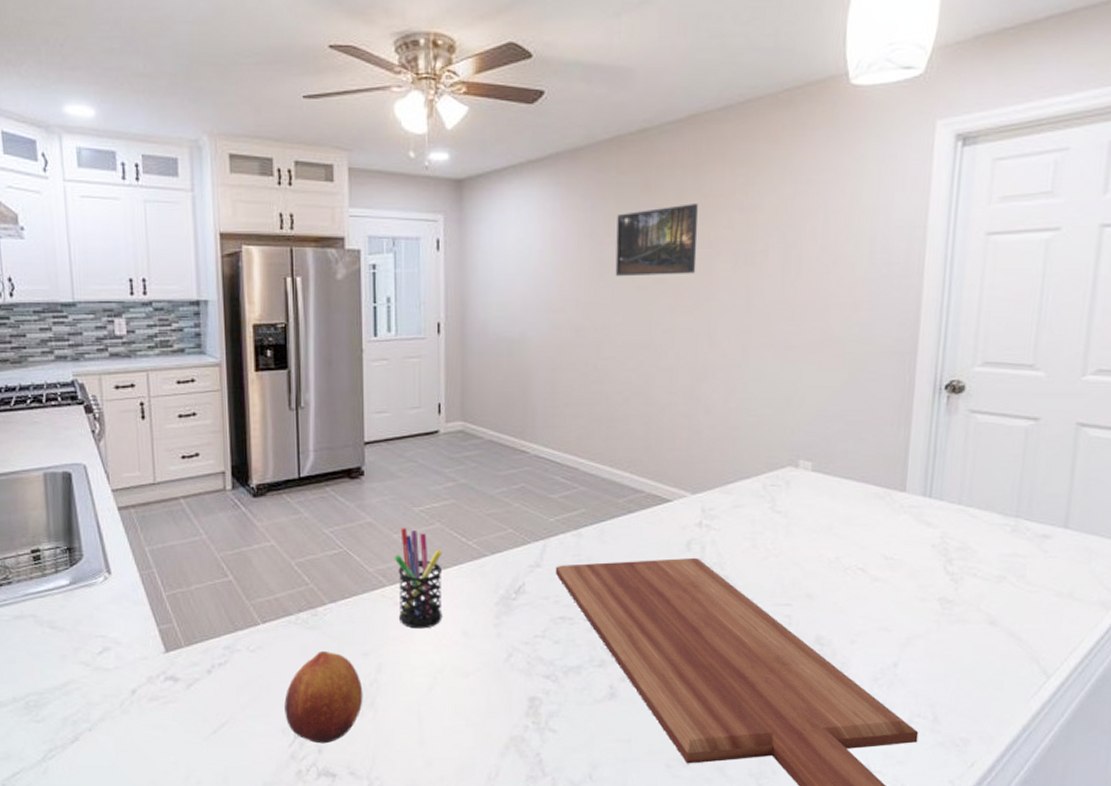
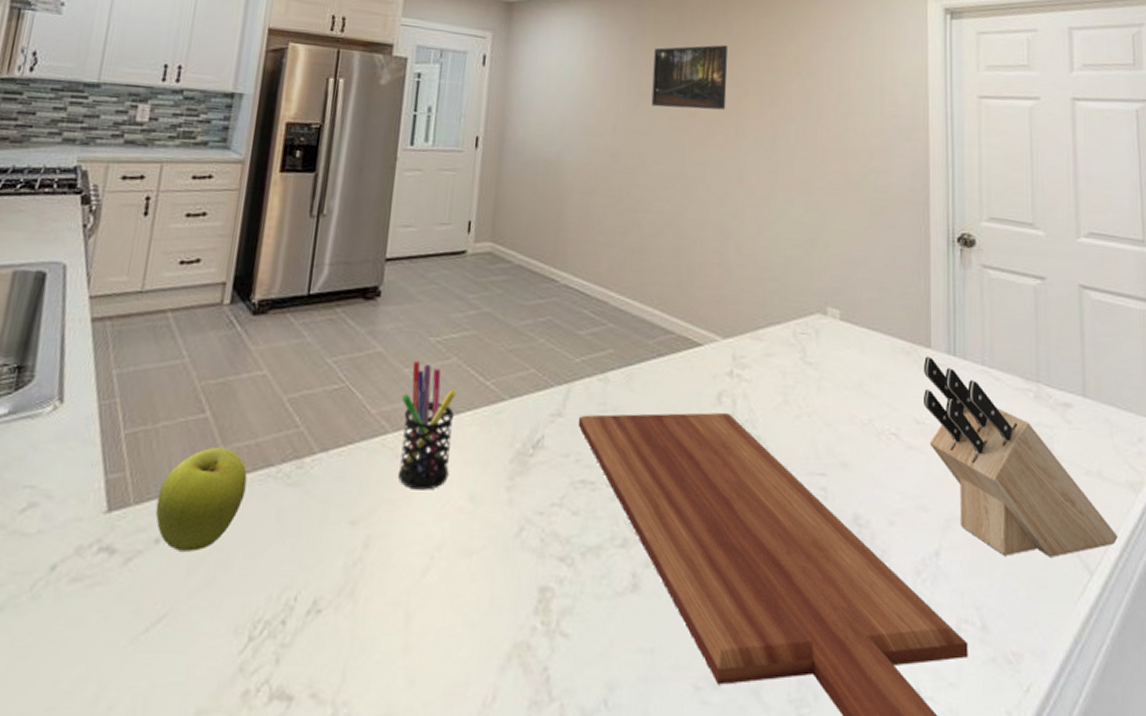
fruit: none [203,602,273,678] -> present [155,446,248,551]
fruit: present [284,650,363,744] -> none [241,515,344,650]
knife block: none [893,499,1081,665] -> present [923,356,1118,557]

